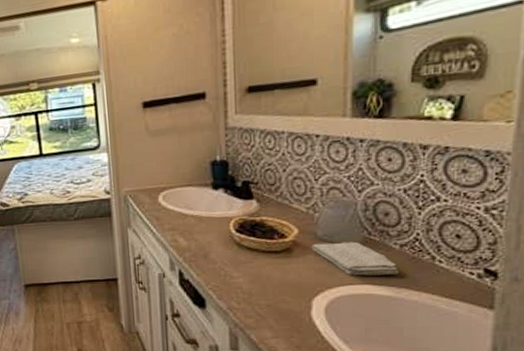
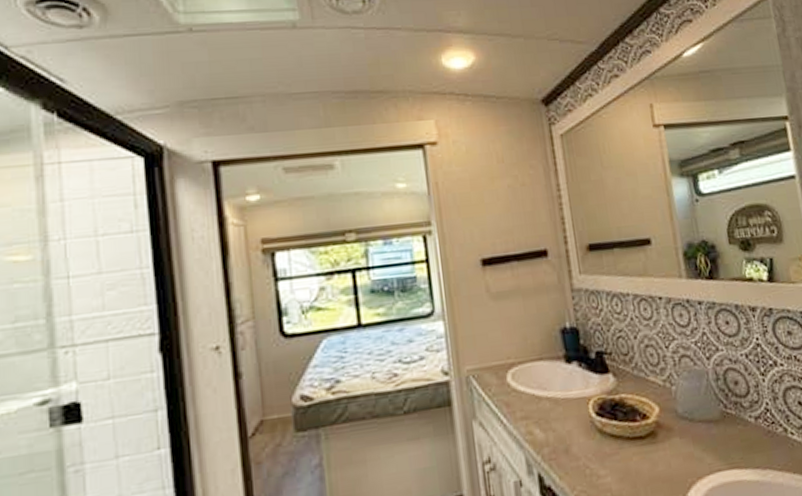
washcloth: present [311,241,400,276] -> none [674,417,761,460]

